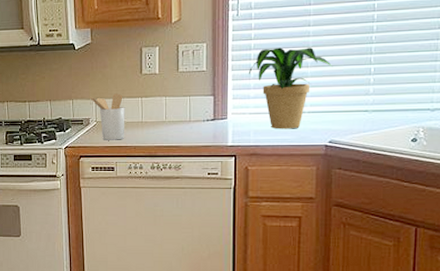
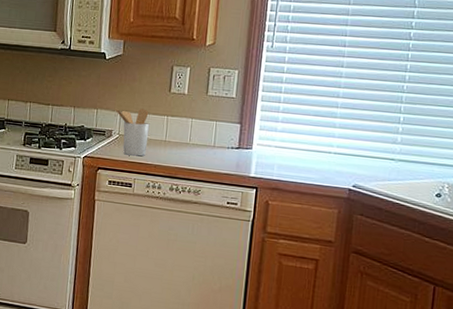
potted plant: present [248,47,332,129] -> none [277,84,362,168]

